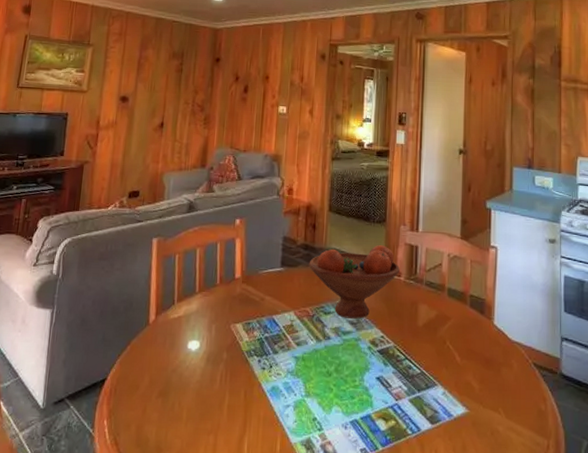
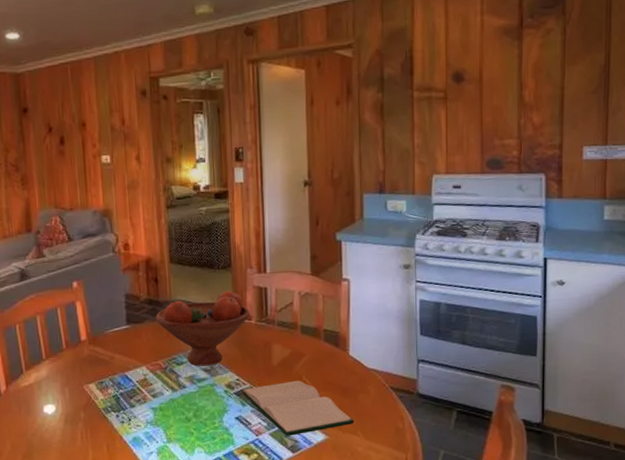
hardback book: none [384,344,495,405] -> present [241,380,354,436]

